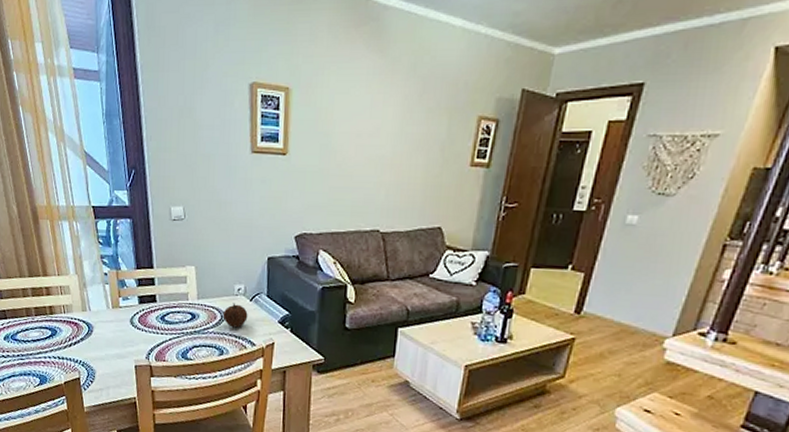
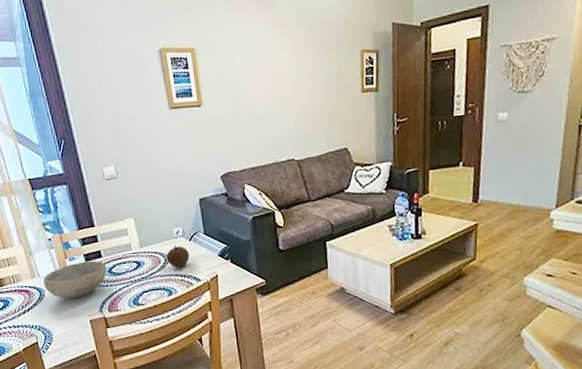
bowl: none [93,303,160,340] -> present [43,260,107,299]

